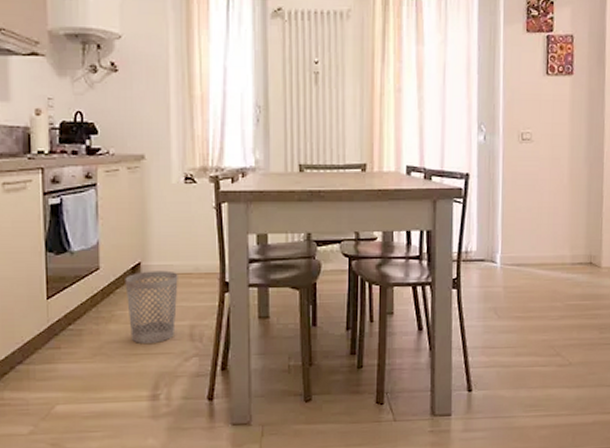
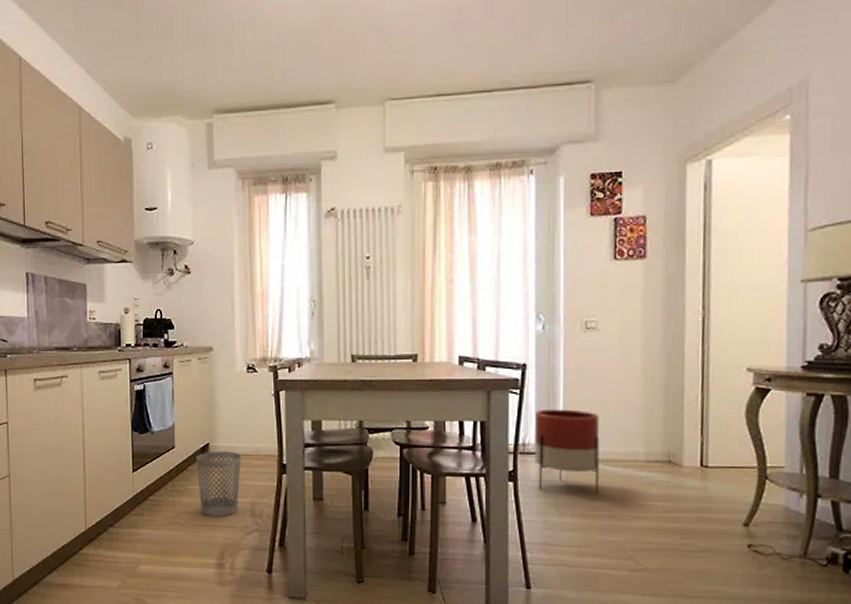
planter: none [476,217,533,296] -> present [534,408,600,494]

